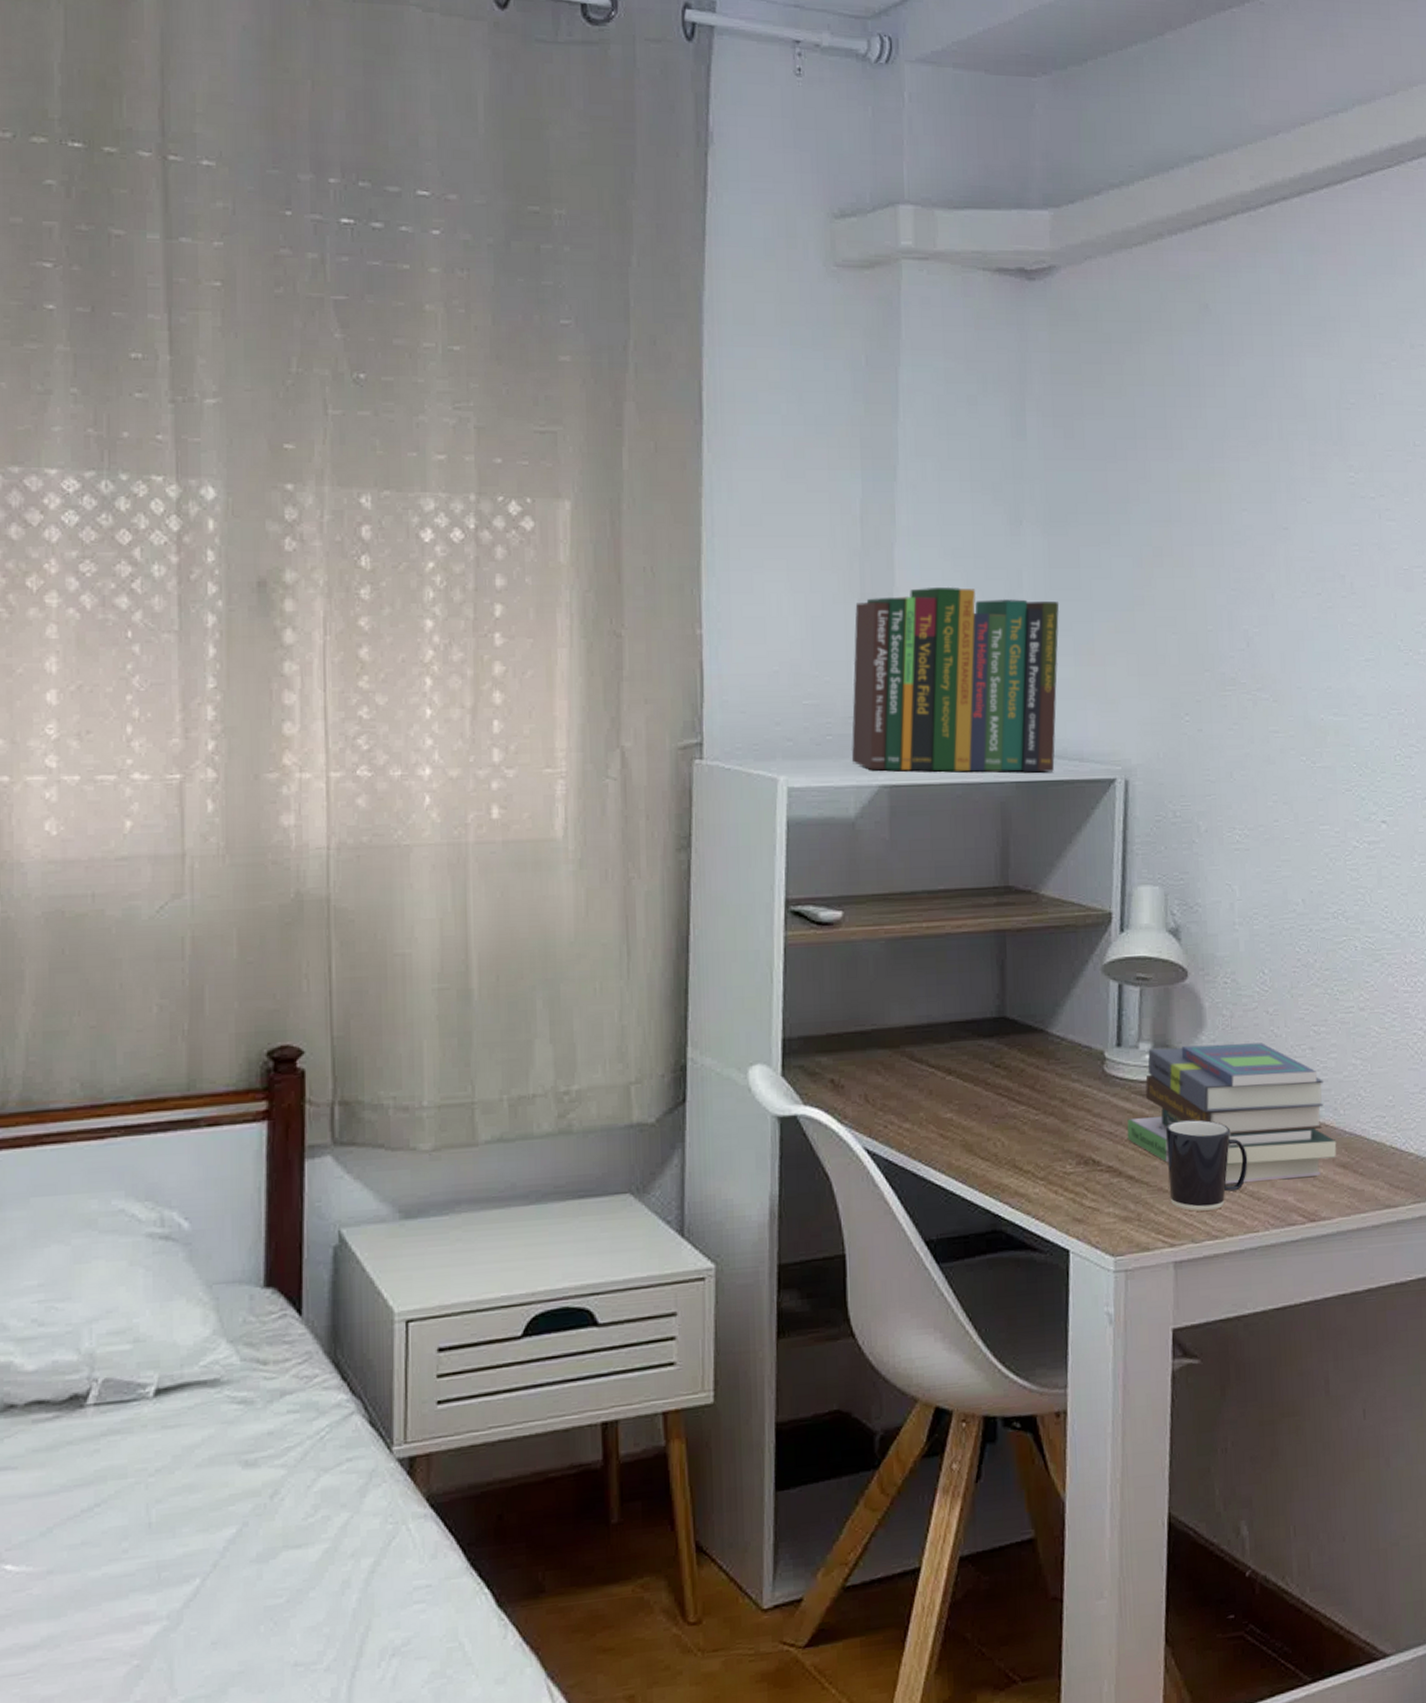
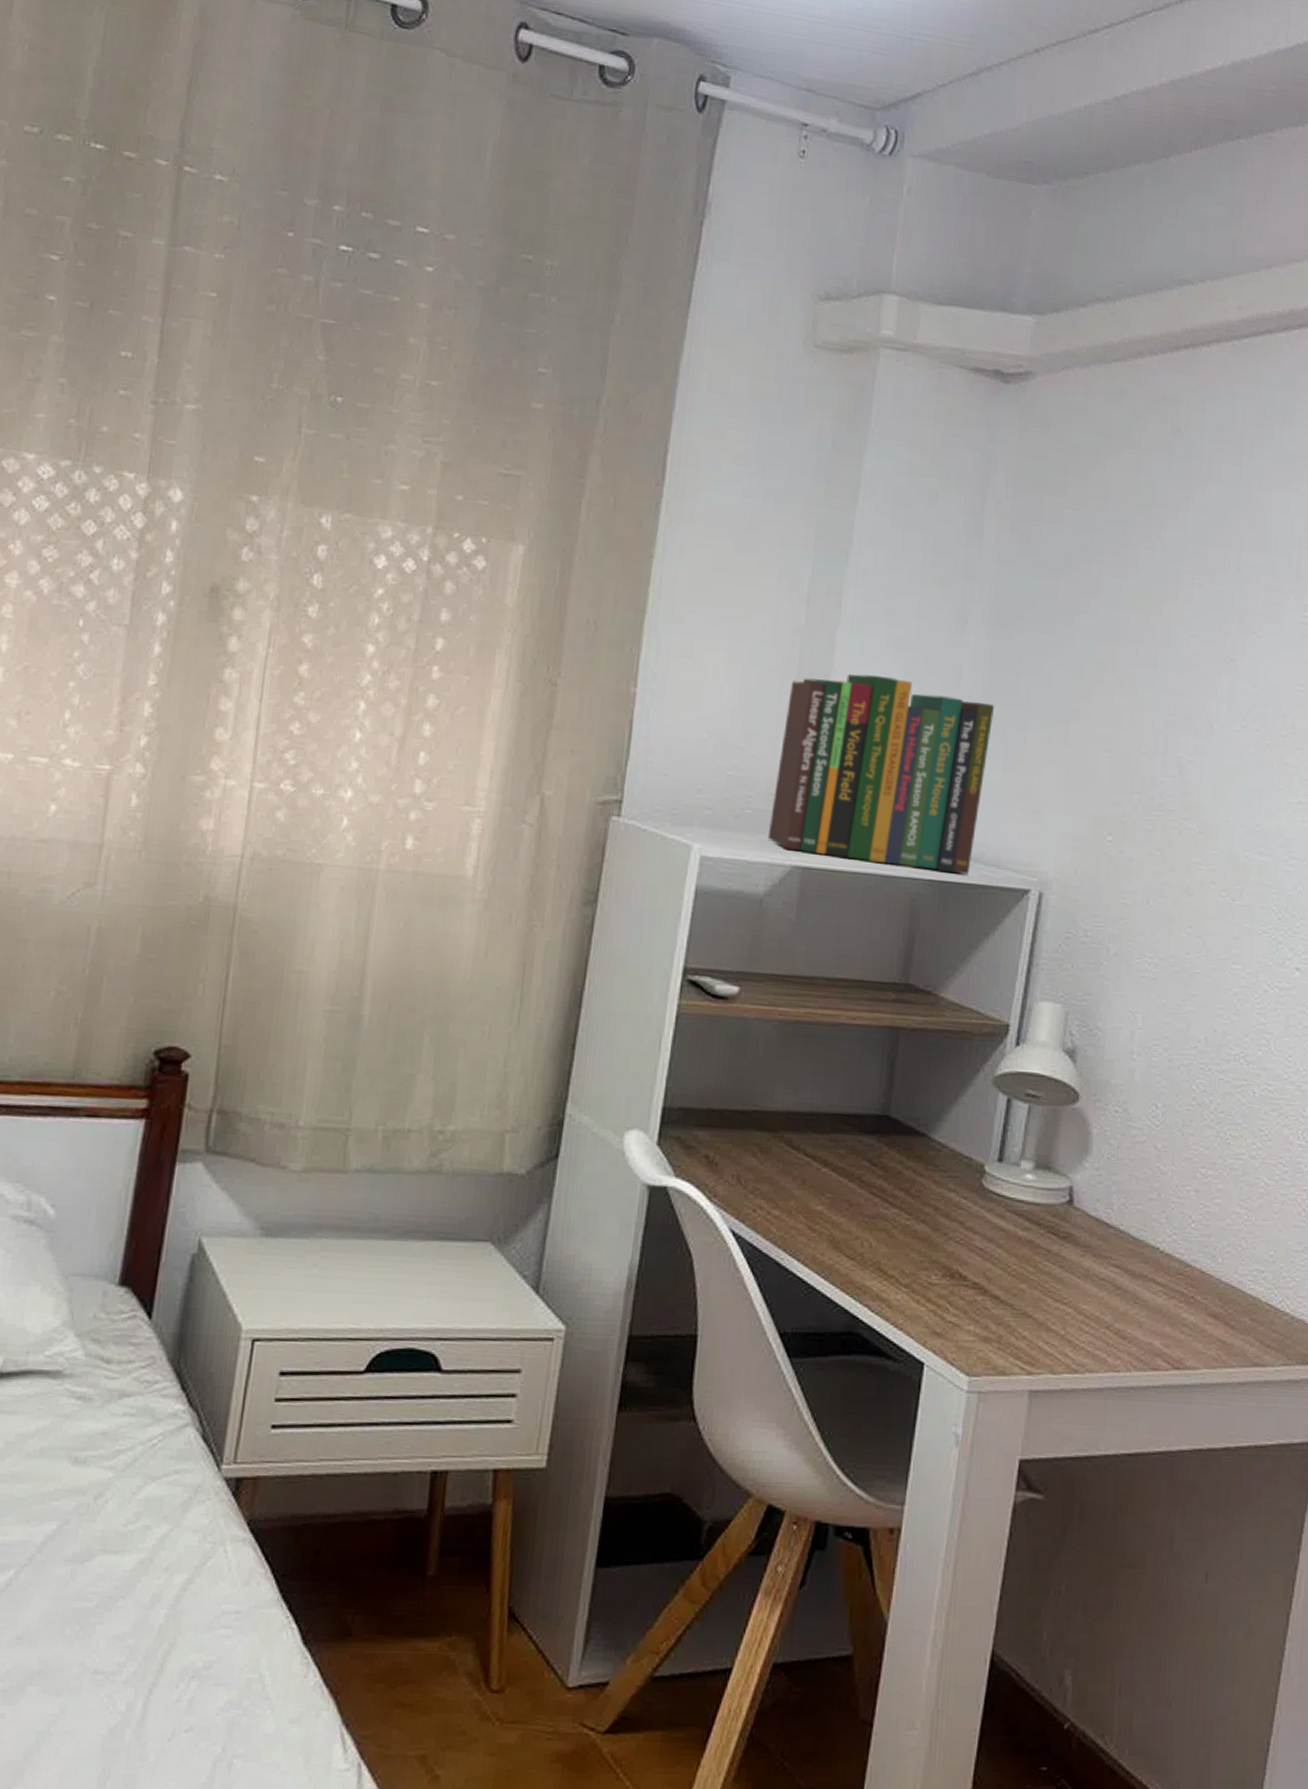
books: present [1127,1042,1337,1185] -> none [997,1168,1211,1323]
mug: present [1165,1119,1248,1212] -> none [1033,1246,1118,1344]

